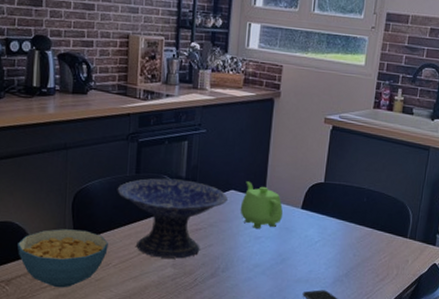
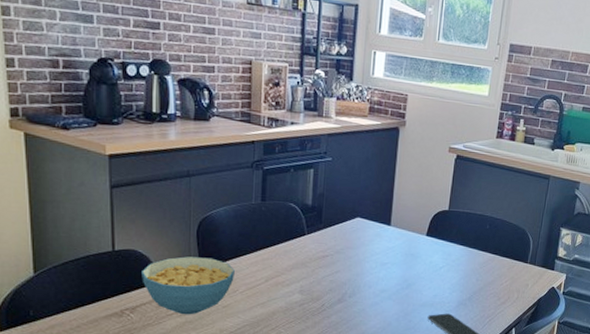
decorative bowl: present [117,178,228,259] -> none [242,206,354,285]
teapot: present [240,181,283,228] -> none [366,209,409,255]

